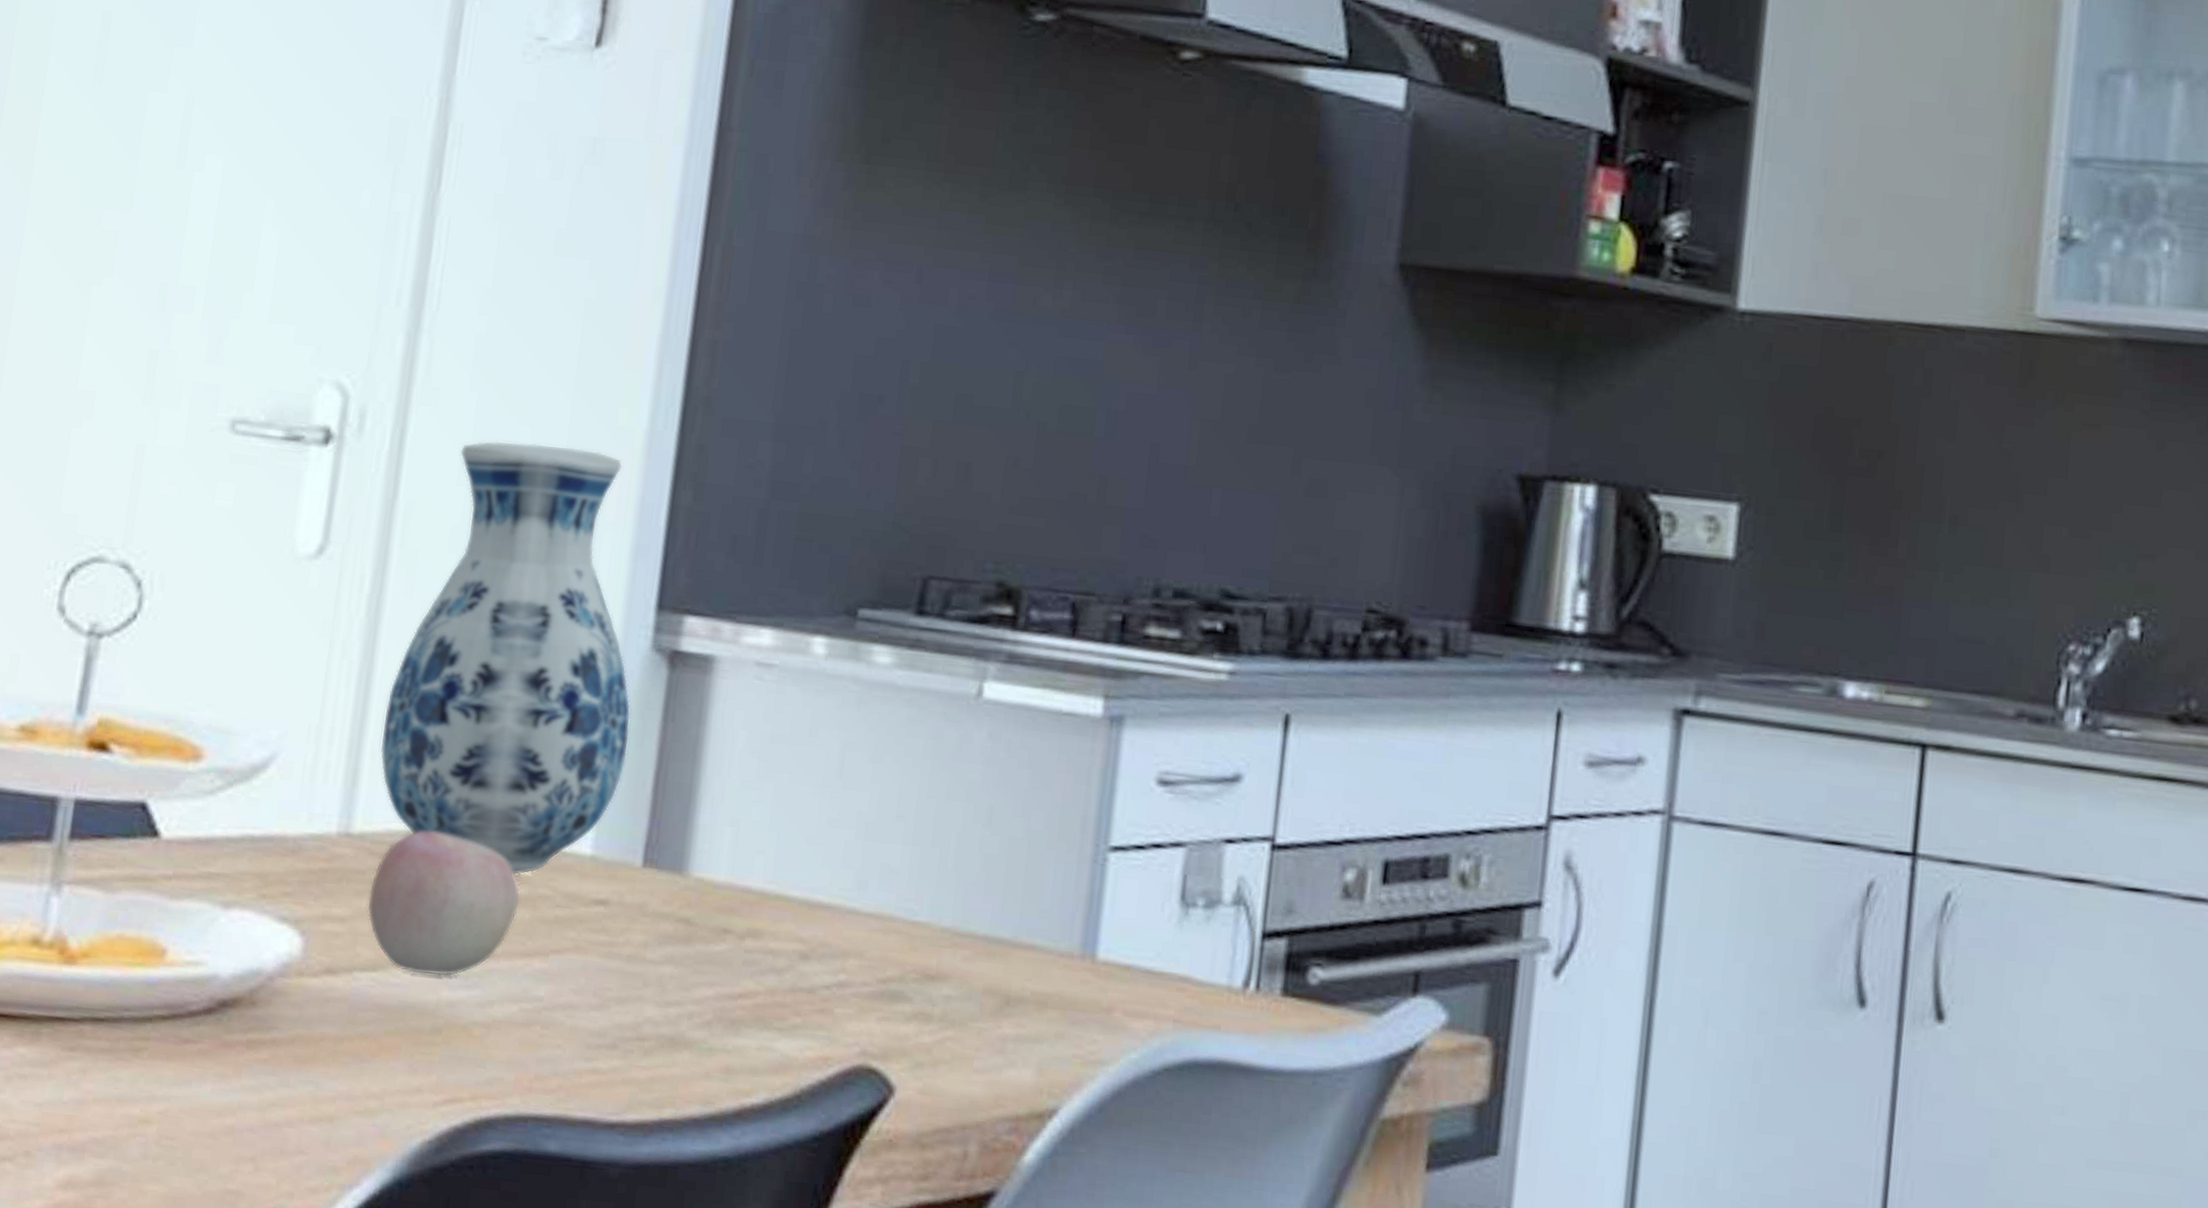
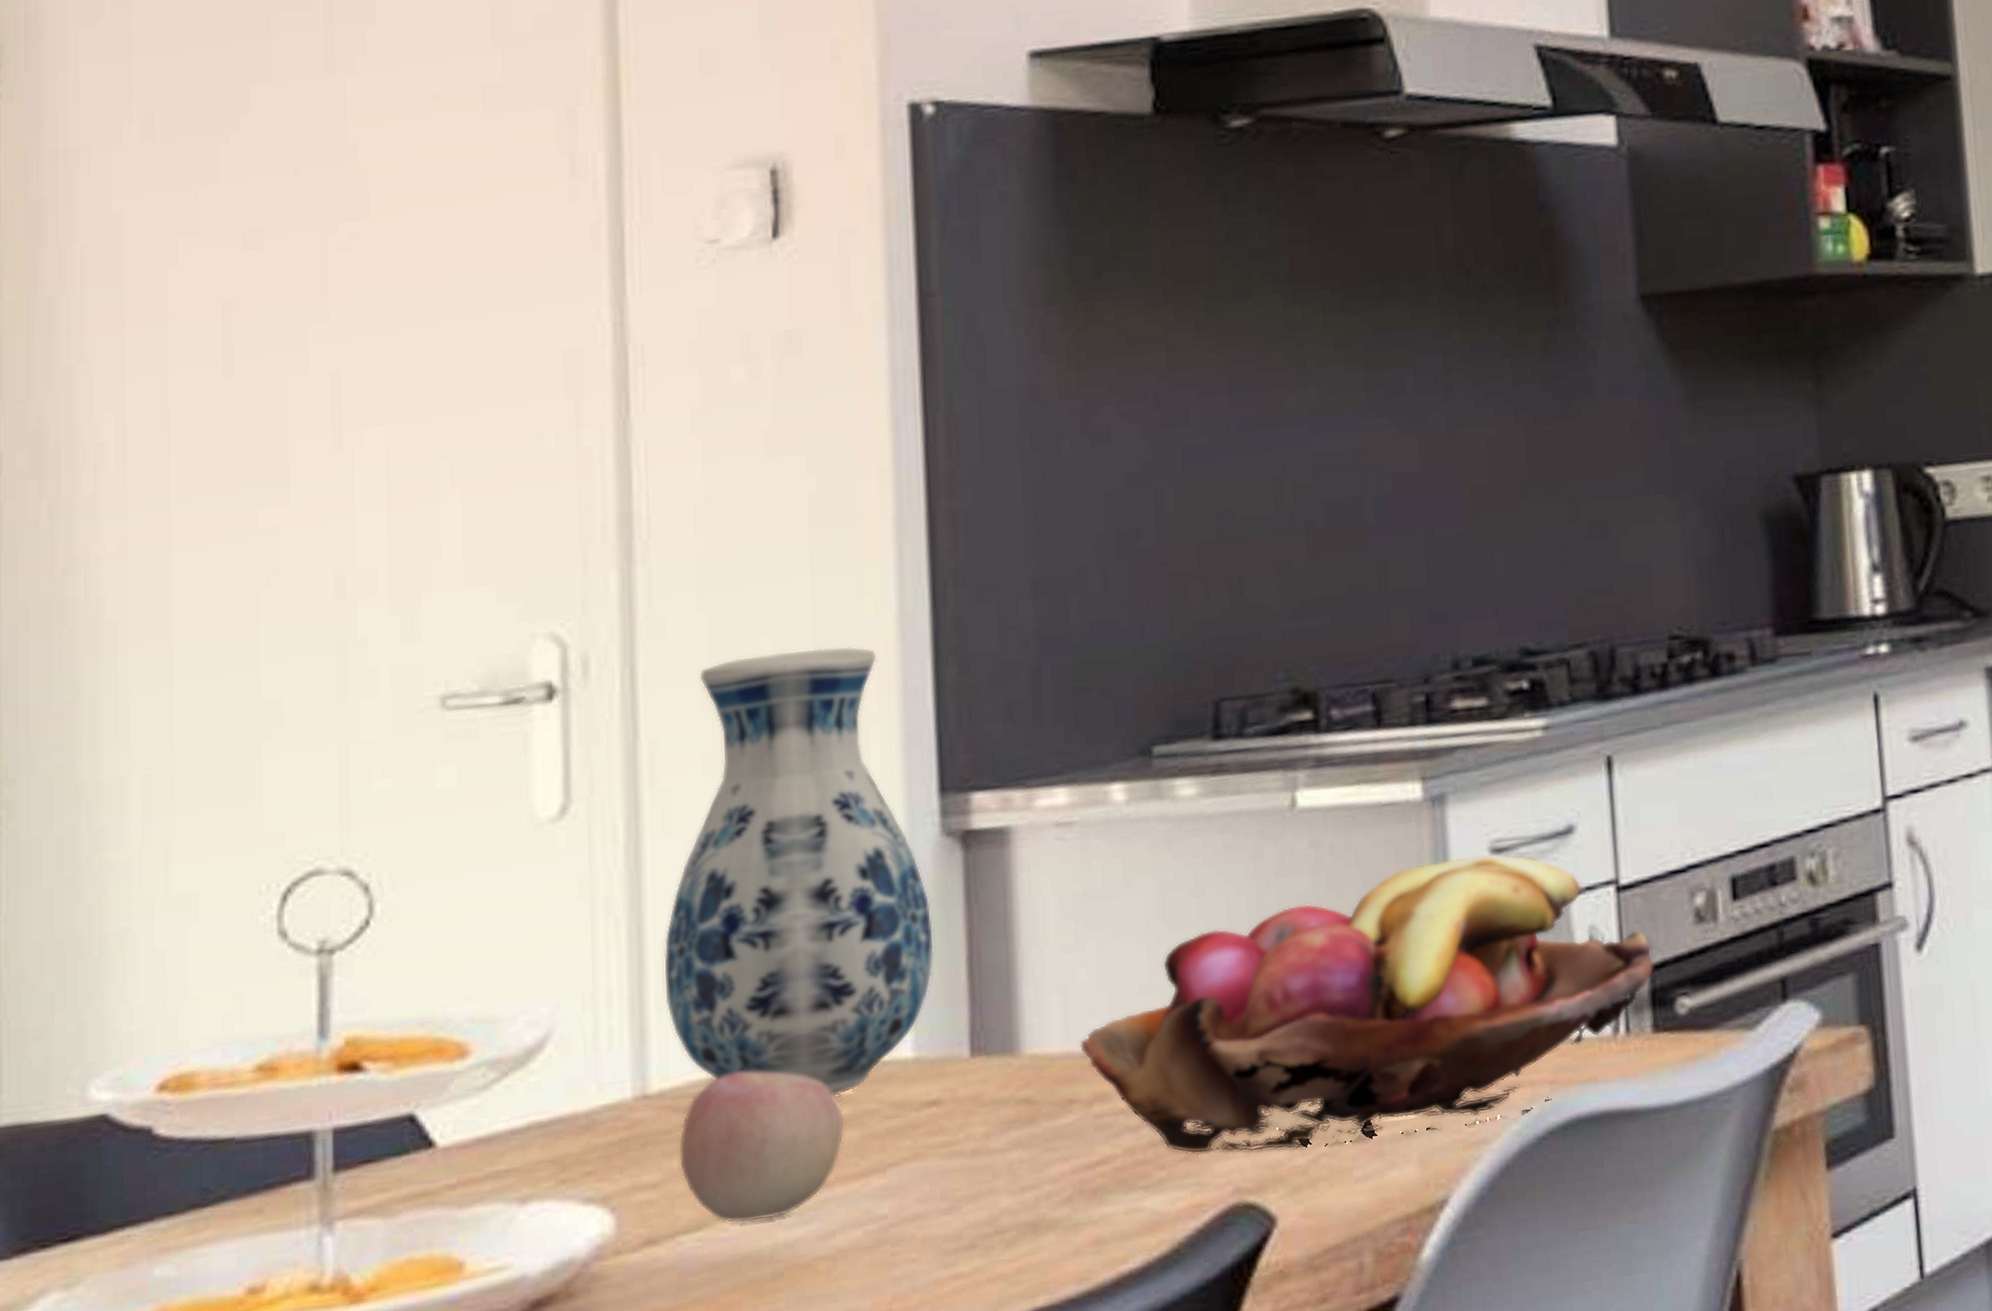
fruit basket: none [743,779,1295,1044] -> present [1079,854,1655,1154]

